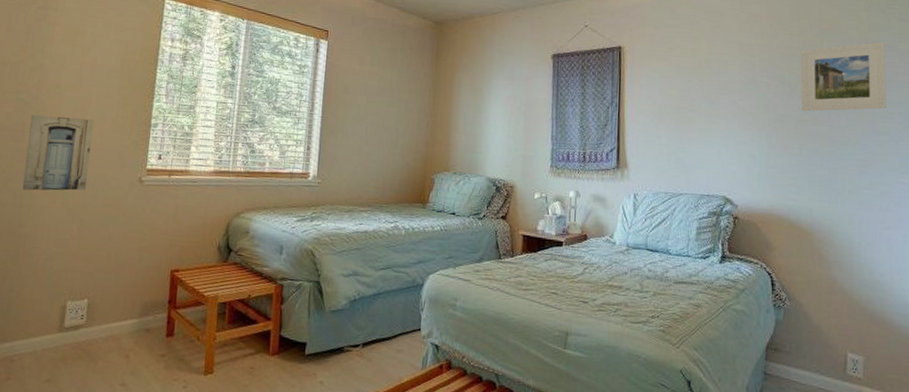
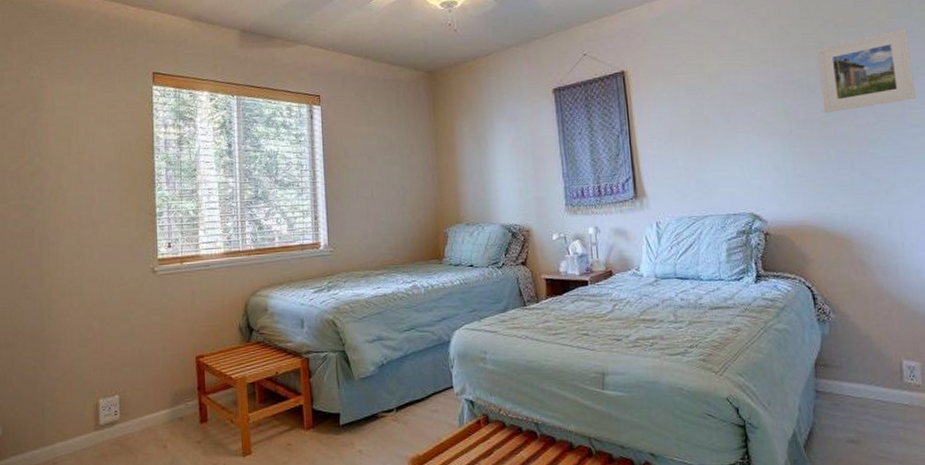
wall art: present [22,114,94,191] -> none [39,216,101,295]

